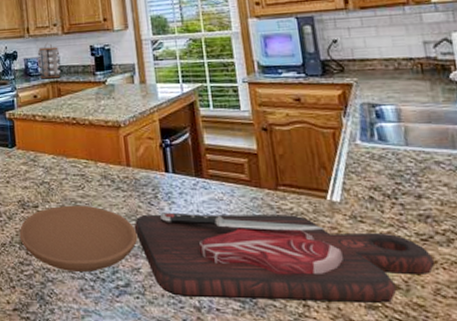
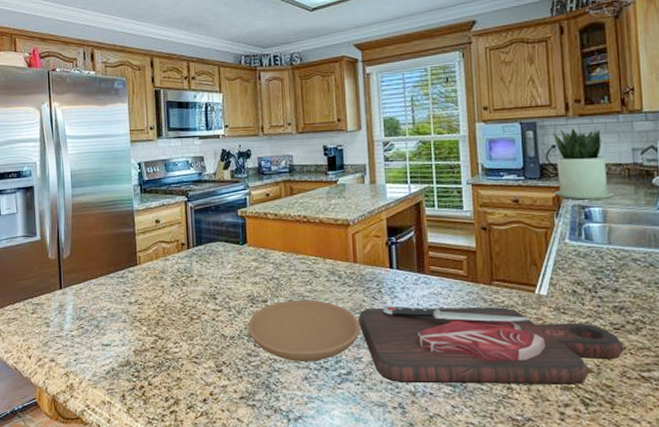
spice rack: present [37,42,61,79] -> none [271,141,294,178]
planter: none [332,21,407,98] -> present [552,128,613,200]

